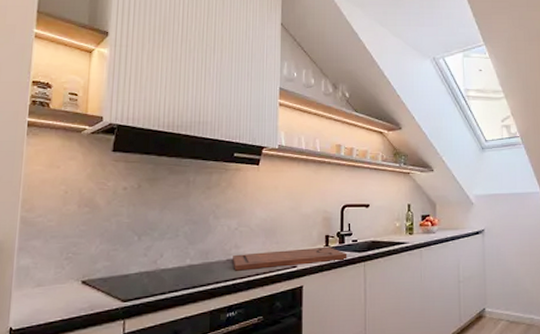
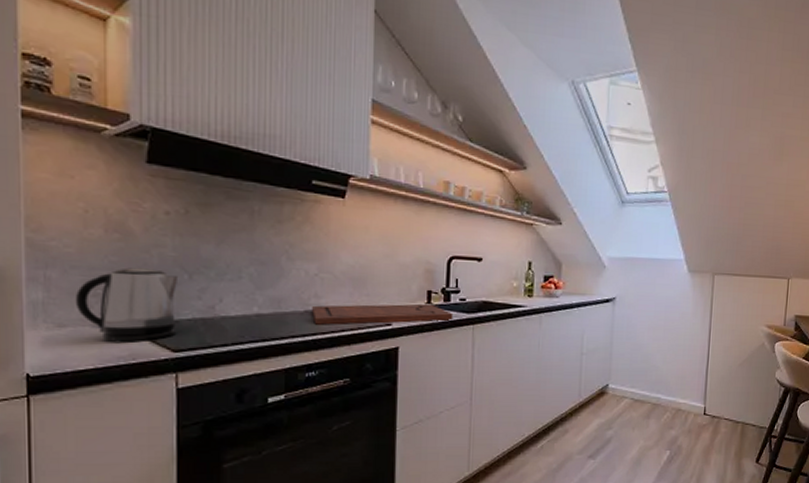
kettle: none [51,234,131,298] -> present [75,267,179,344]

